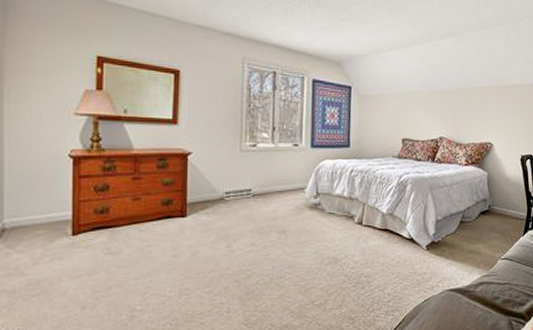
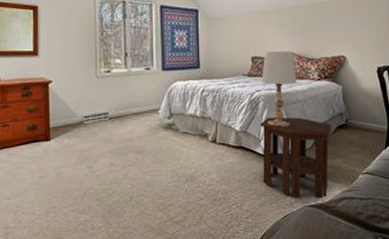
side table: none [406,200,475,283] -> present [260,117,331,199]
table lamp: none [411,134,445,210] -> present [262,51,297,127]

